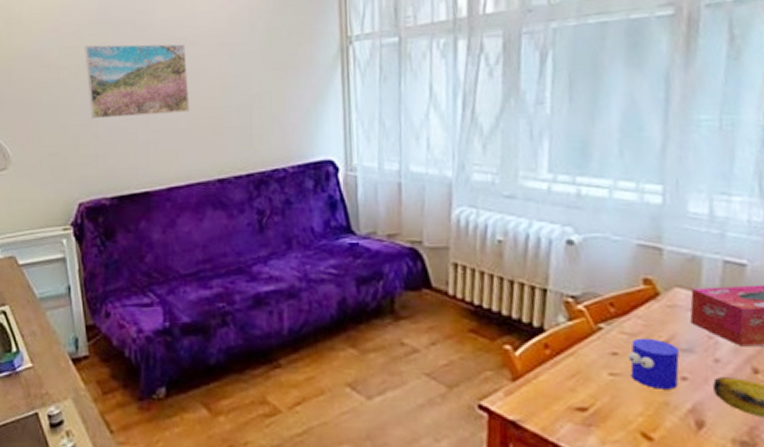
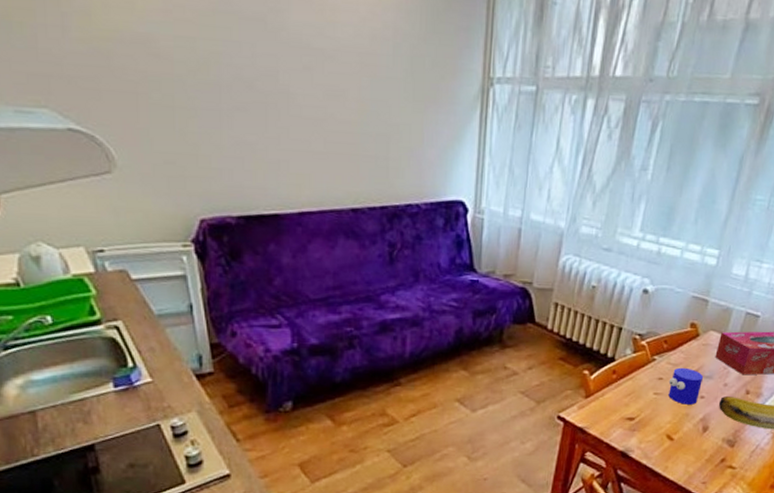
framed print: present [85,44,190,120] -> none [204,38,325,134]

